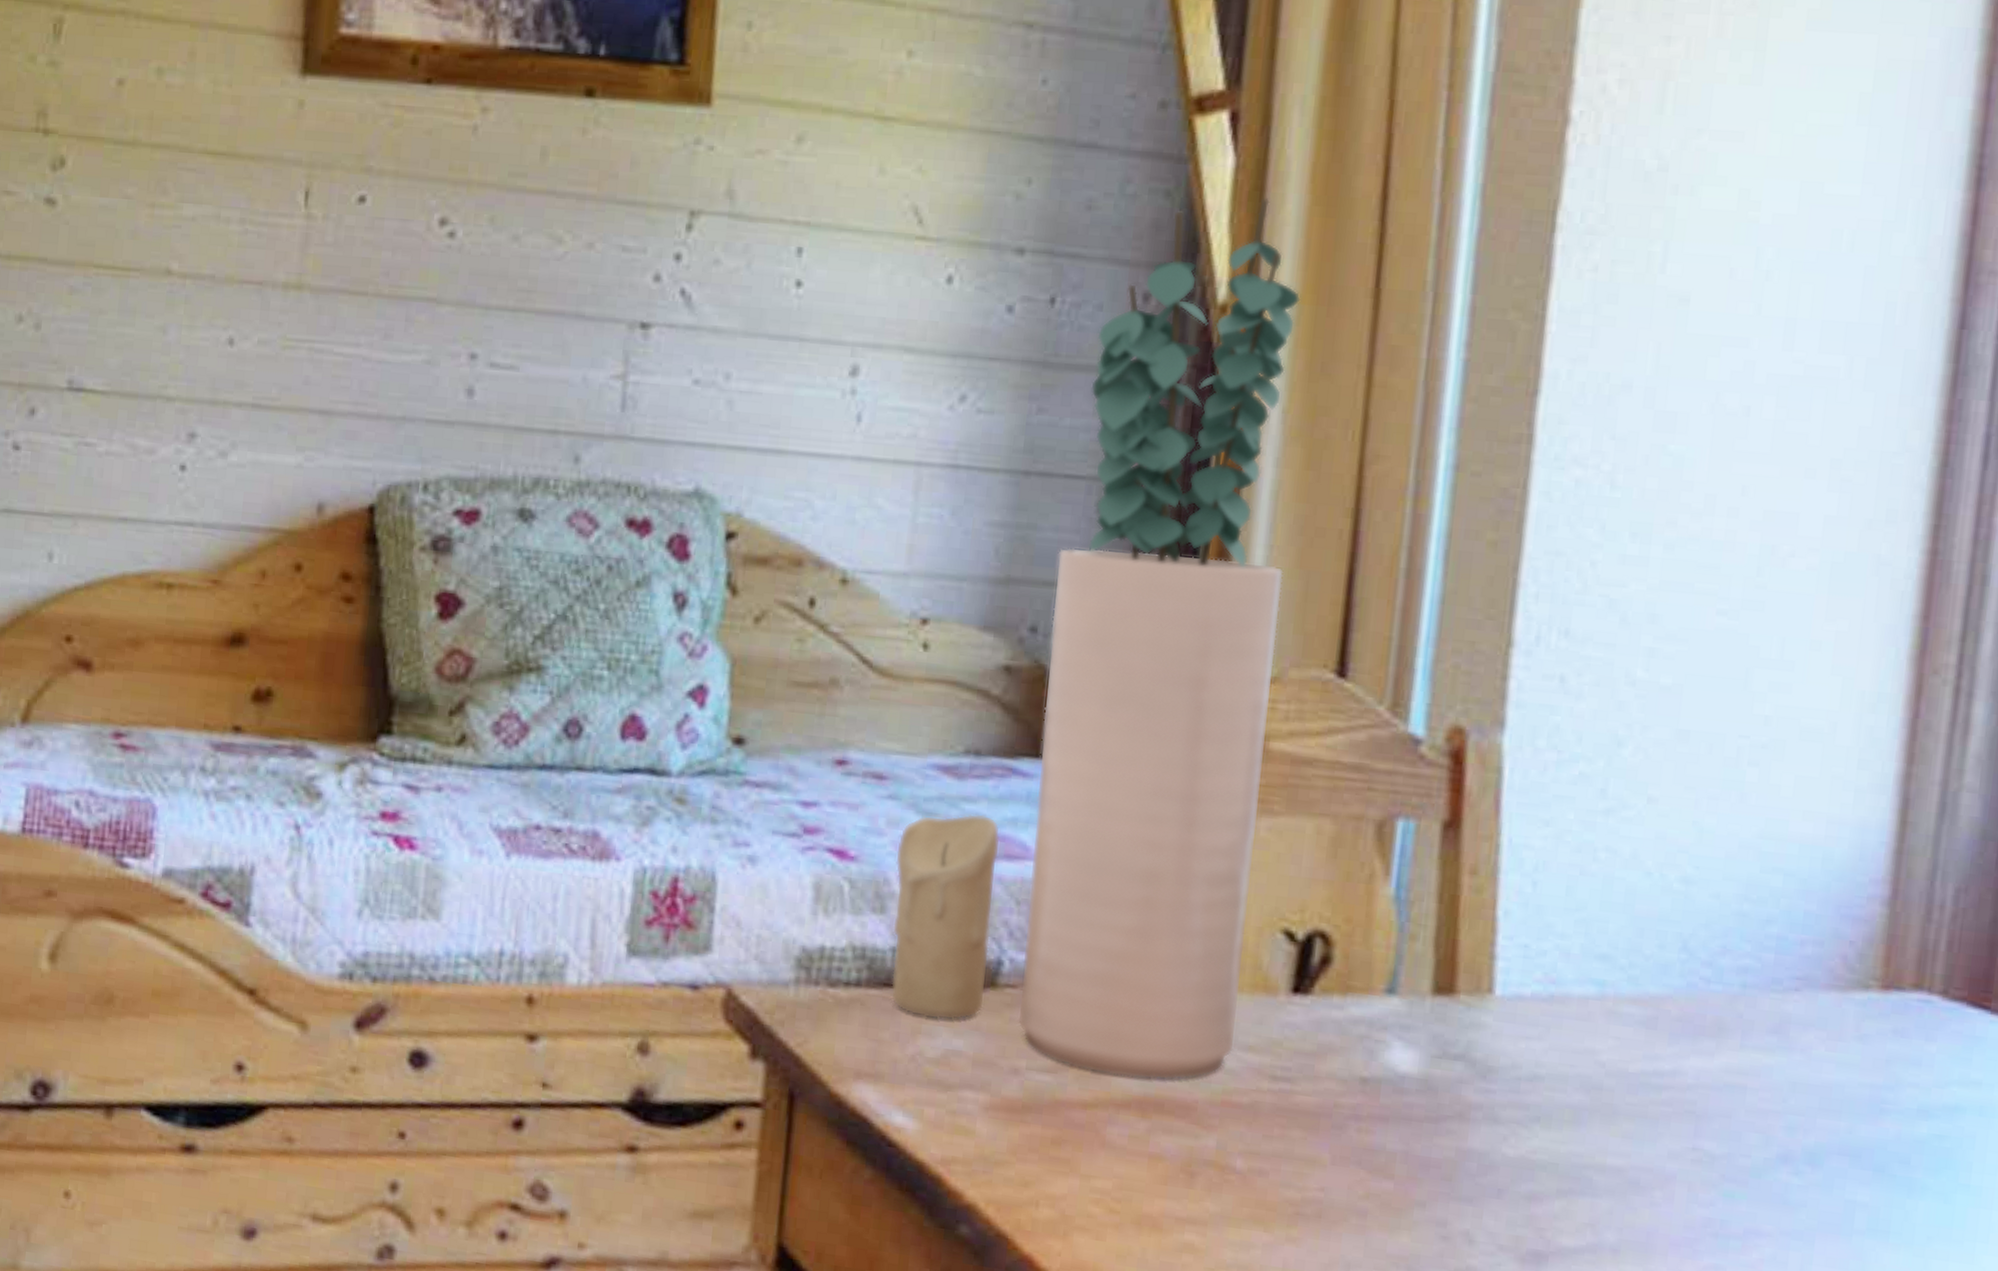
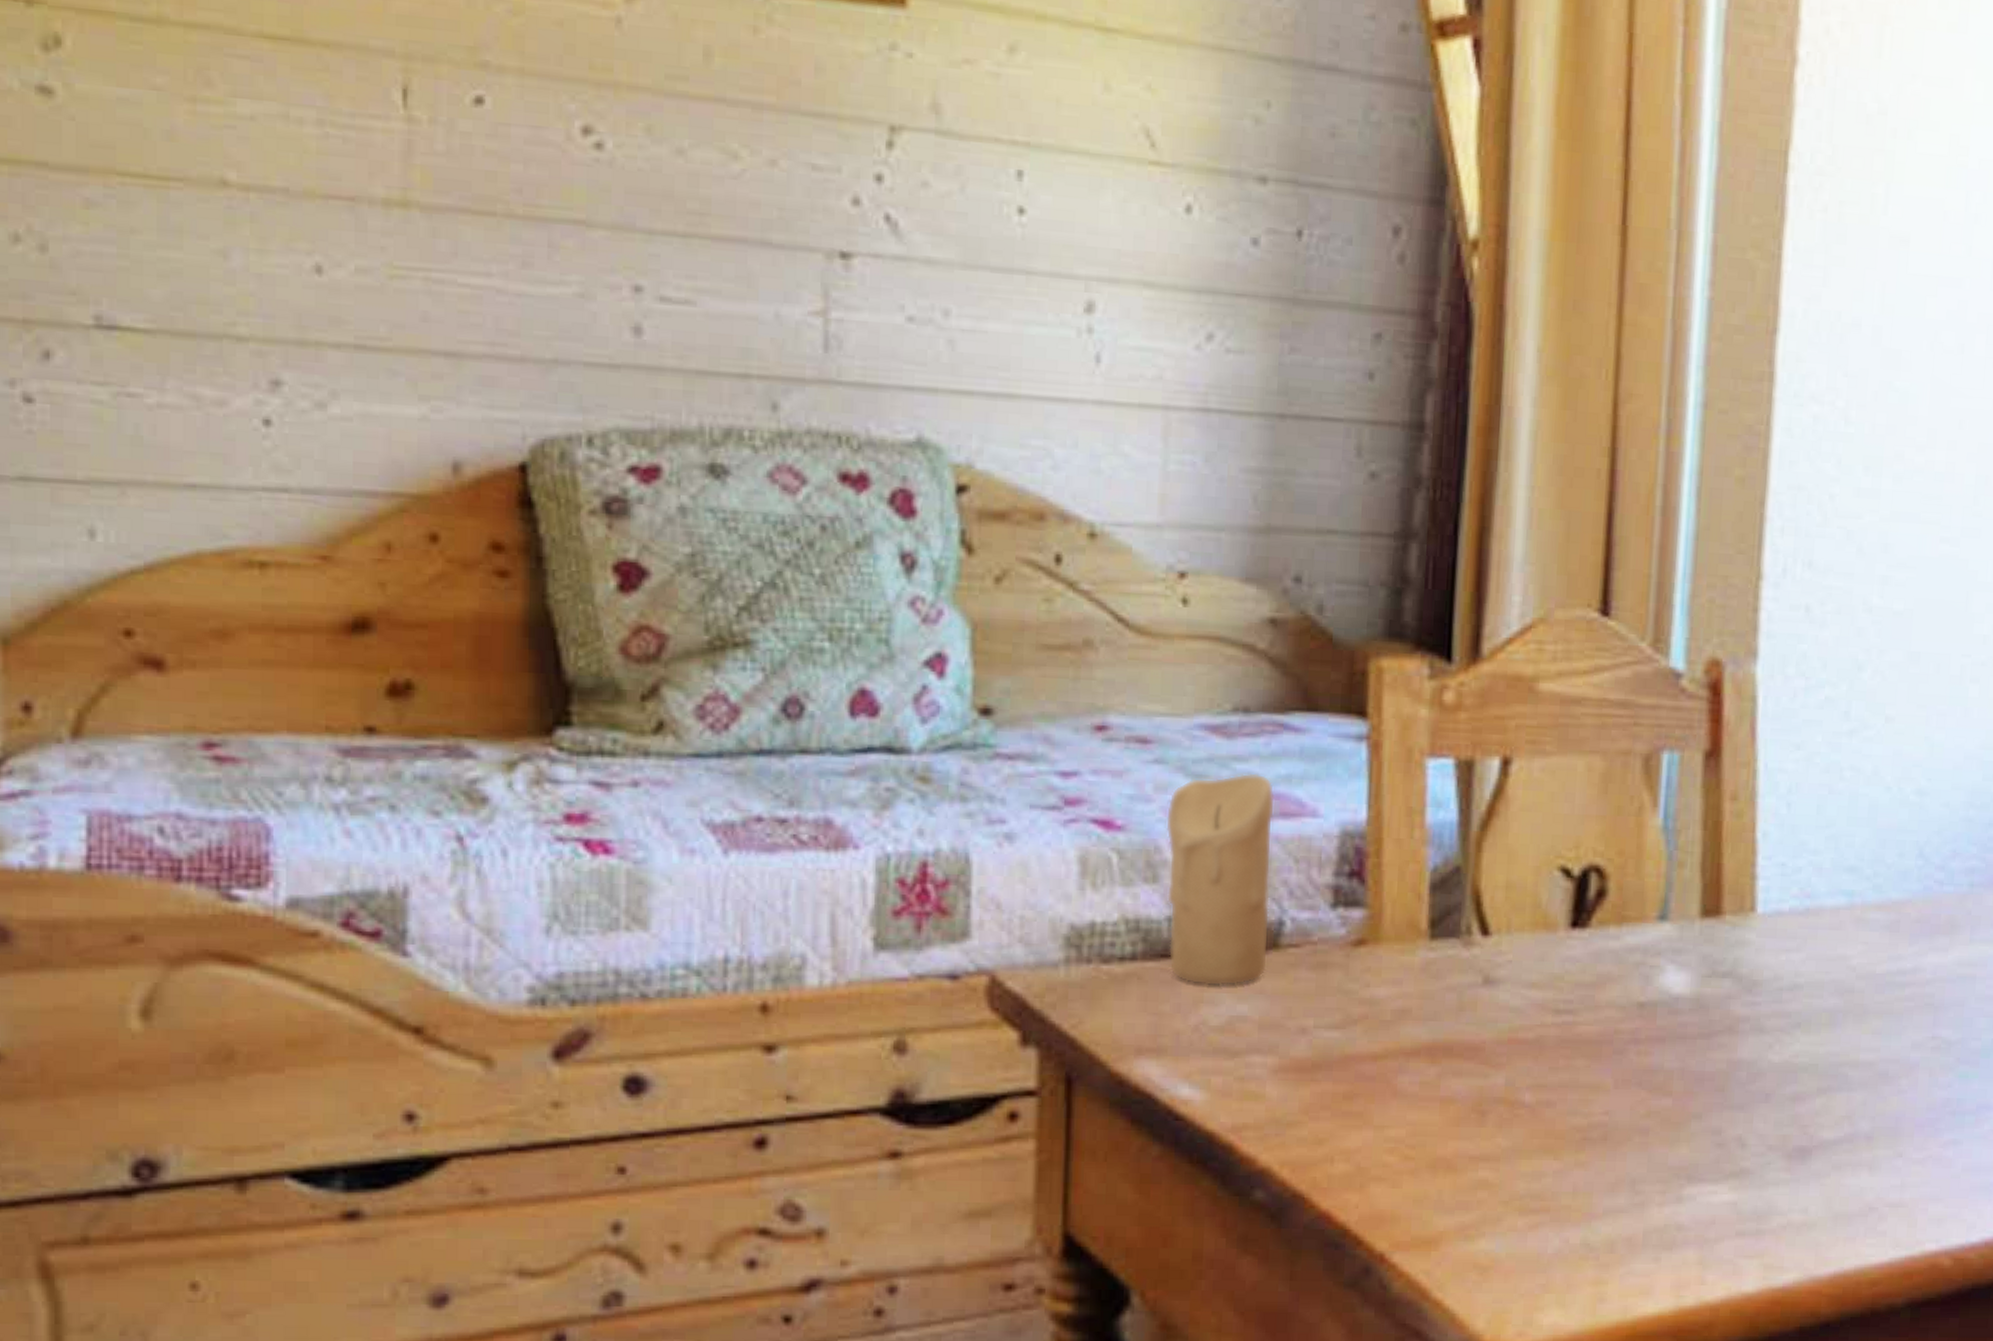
vase: present [1018,197,1301,1080] -> none [1303,129,1551,1025]

